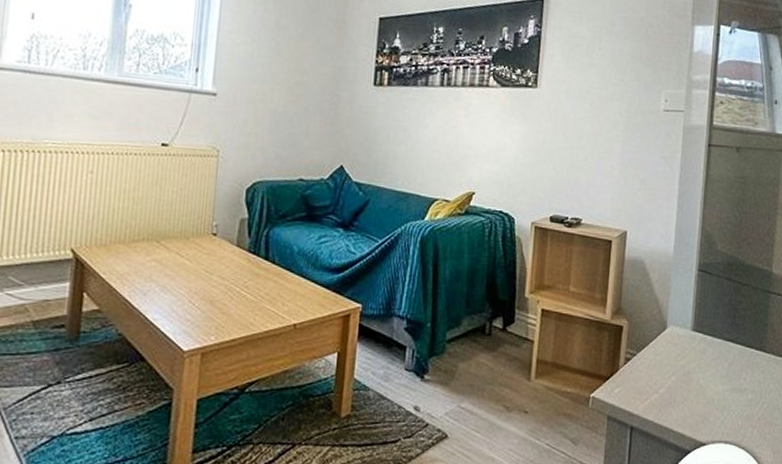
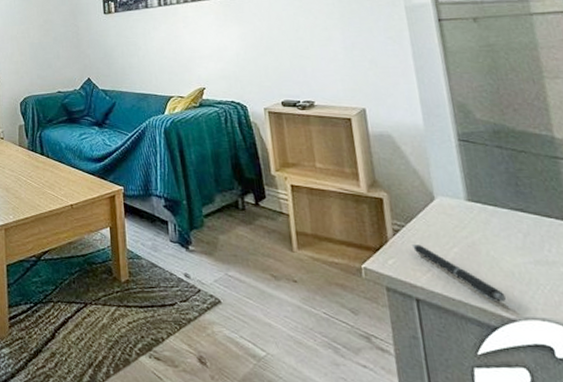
pen: none [638,373,702,428] -> present [411,244,506,302]

